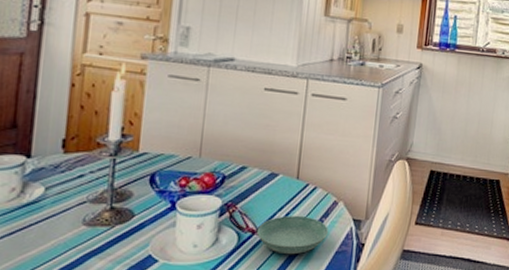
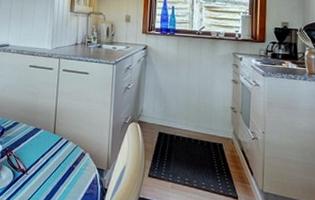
saucer: present [256,215,328,255] -> none [26,161,78,192]

